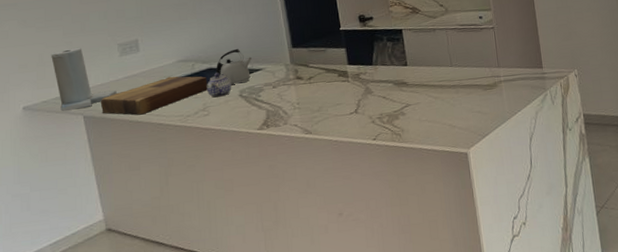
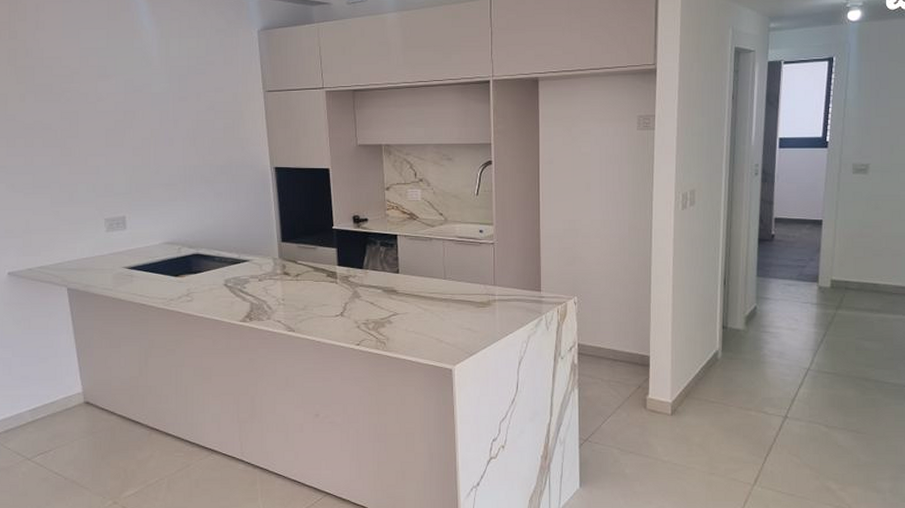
paper towel: present [51,47,117,111] -> none [38,218,102,281]
cutting board: present [100,76,207,115] -> none [84,258,192,293]
teapot: present [206,72,232,98] -> none [191,259,217,284]
kettle: present [216,49,253,84] -> none [203,237,240,273]

